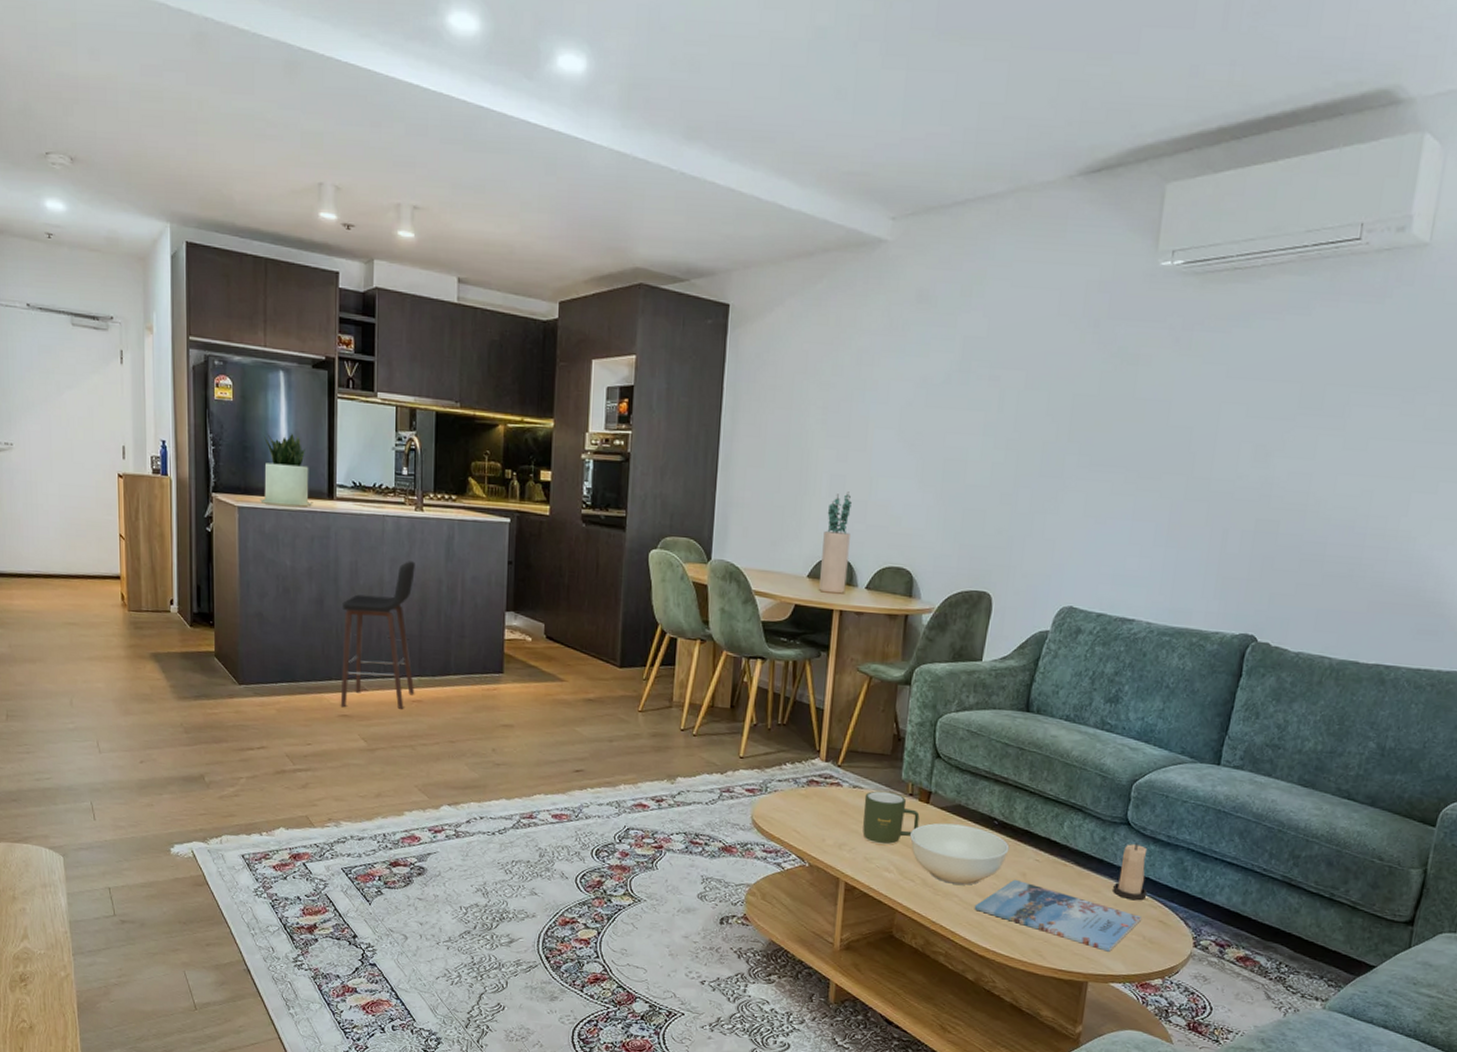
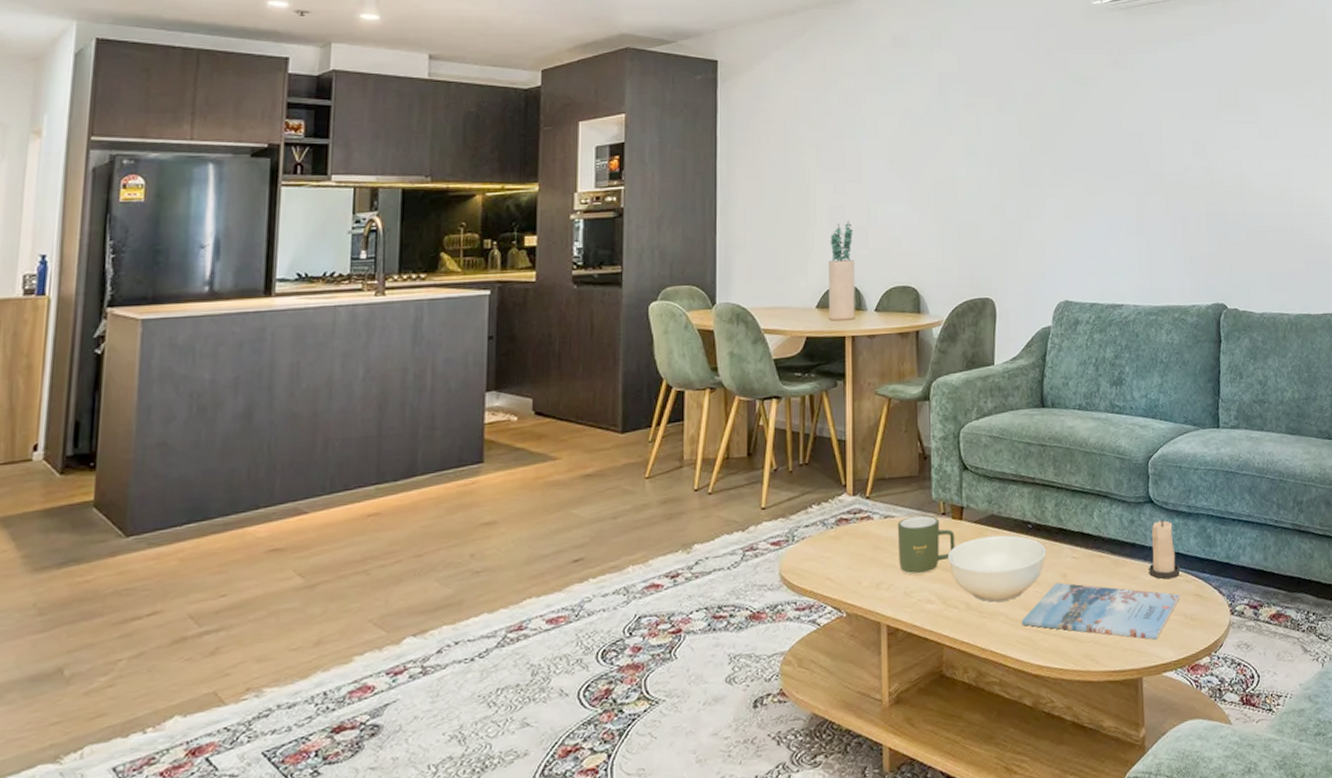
planter: present [260,434,313,508] -> none [173,230,244,313]
bar stool: present [340,561,415,709] -> none [269,352,374,541]

